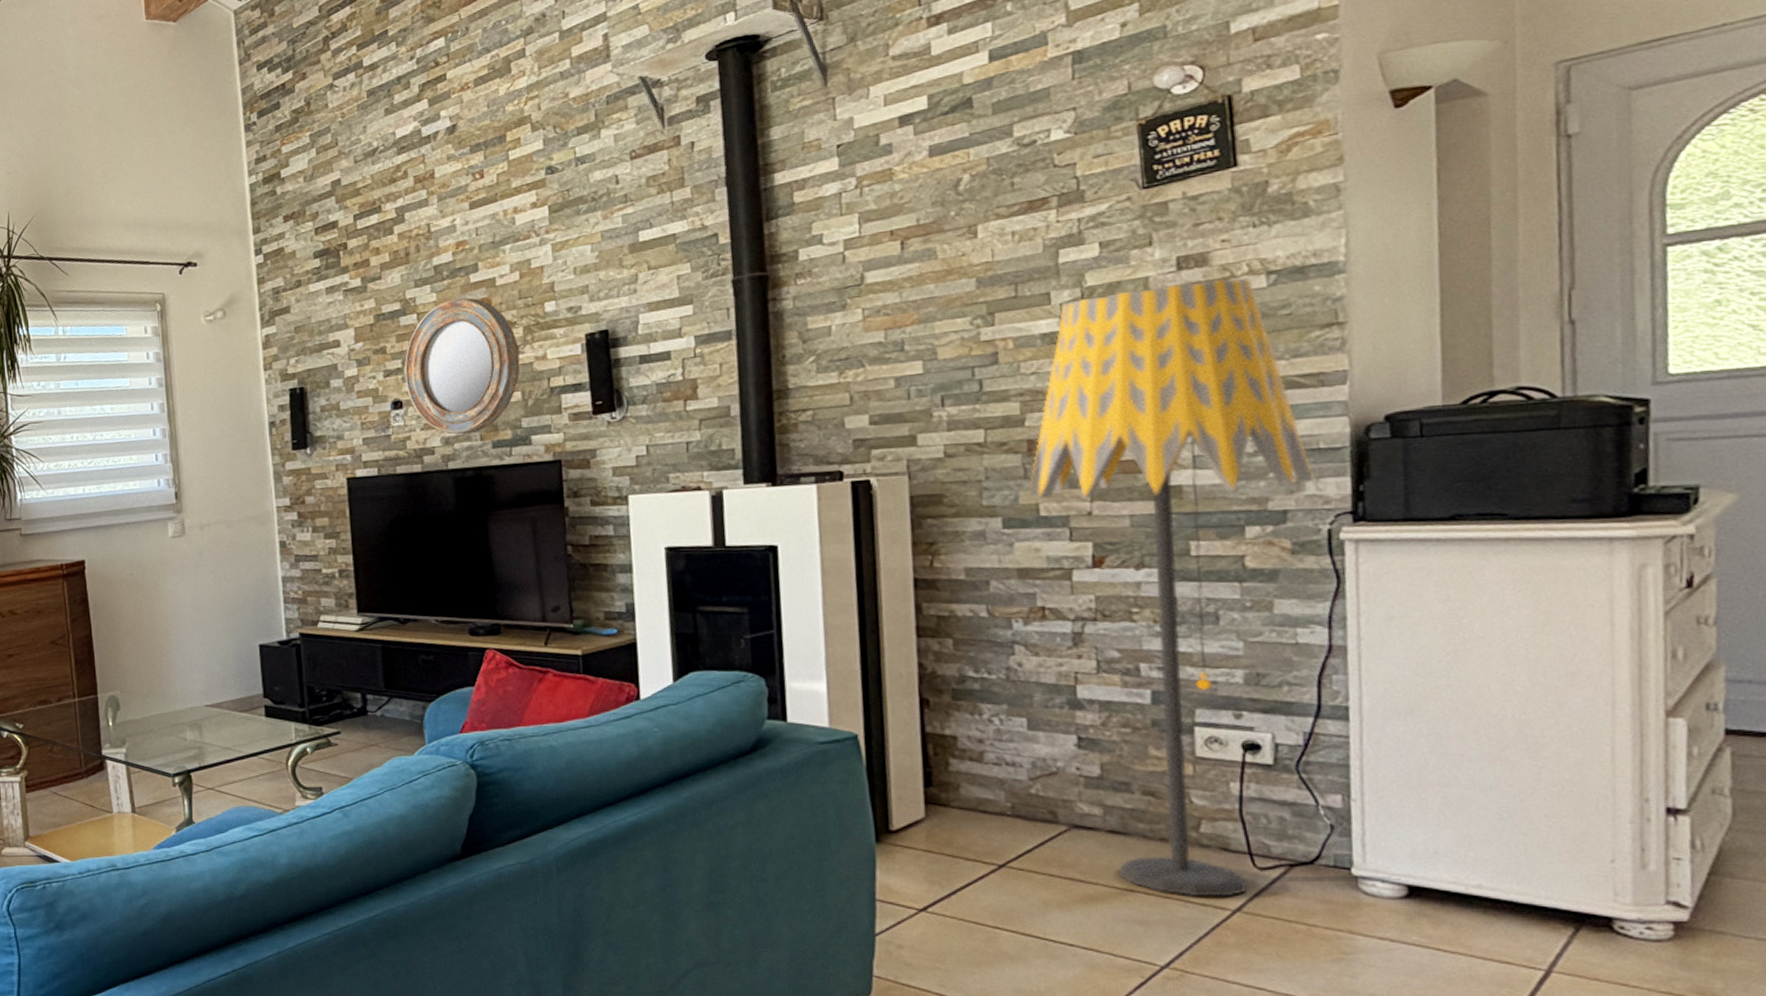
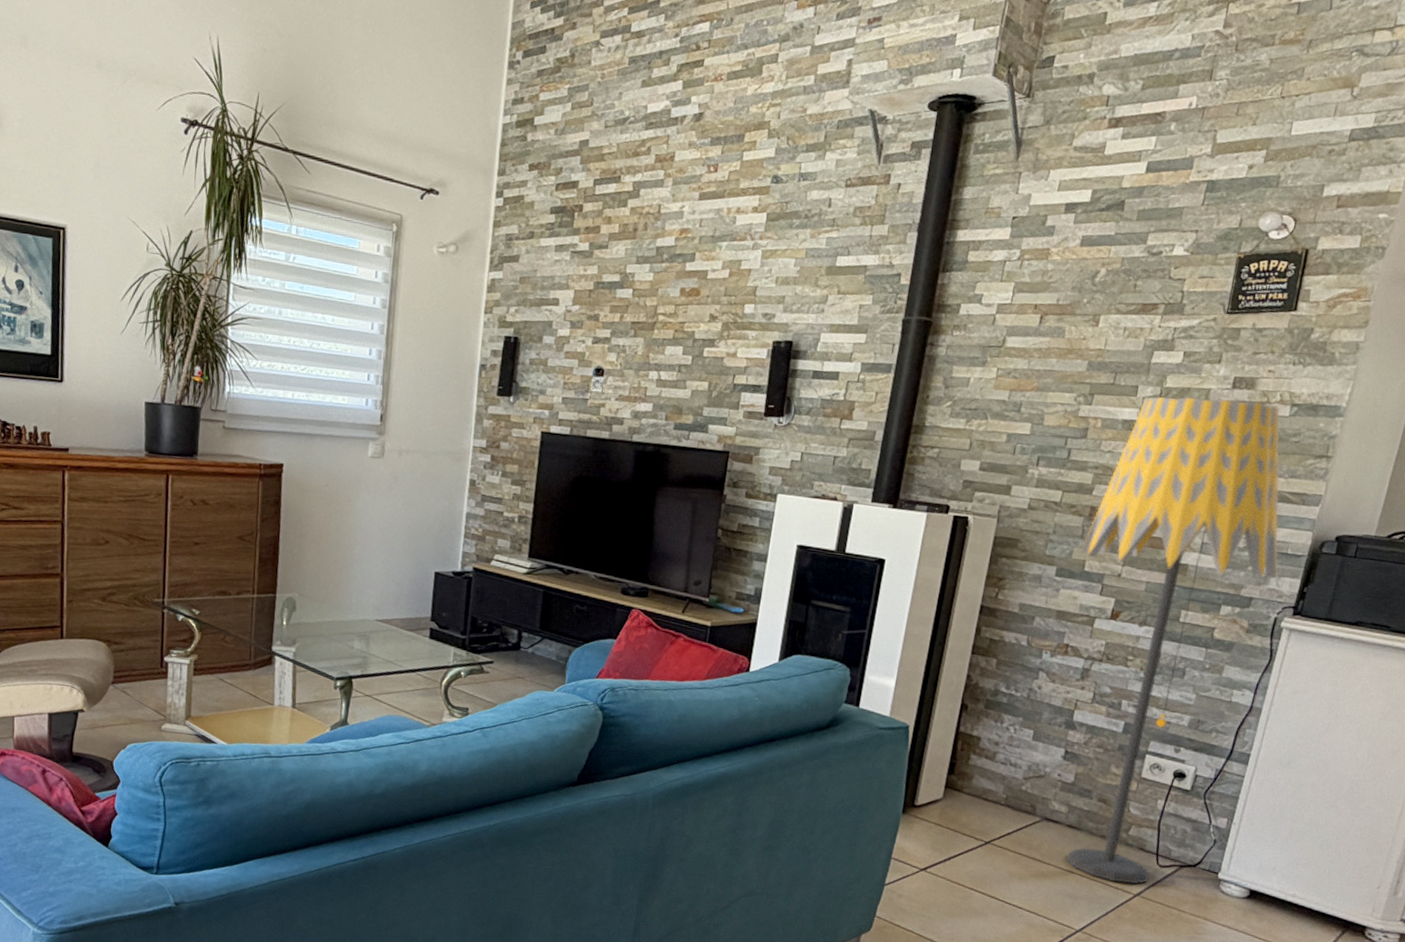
home mirror: present [404,297,520,435] -> none [610,282,715,413]

